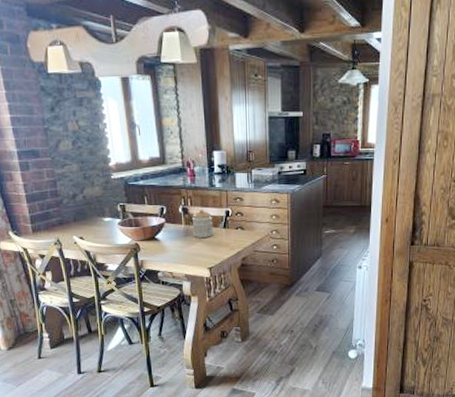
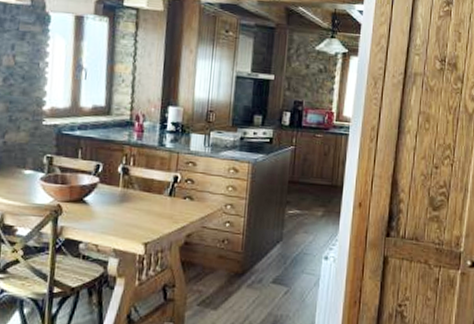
jar: present [191,209,214,238] -> none [131,171,158,206]

